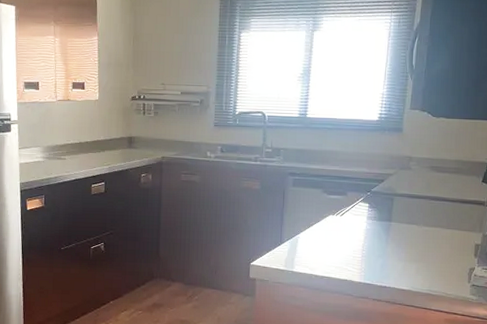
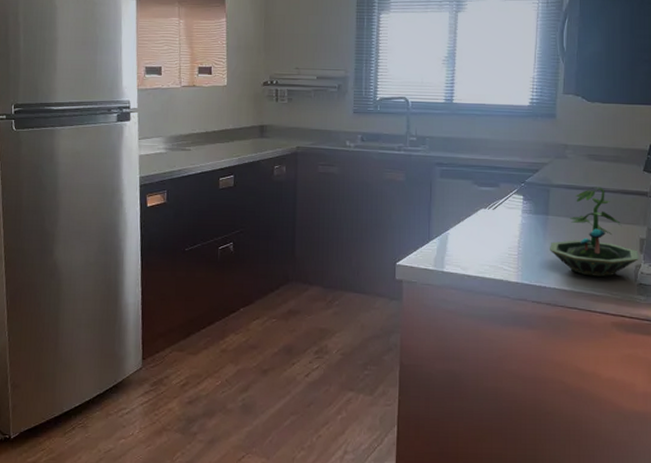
terrarium: none [391,196,473,278] -> present [550,187,639,277]

